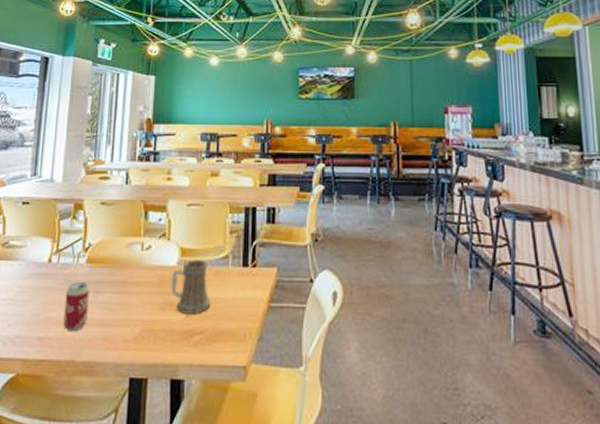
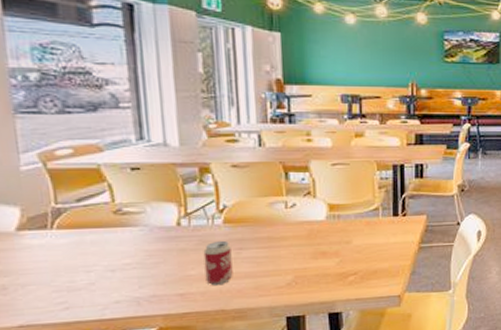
beer mug: present [171,258,211,314] -> none [321,212,364,260]

